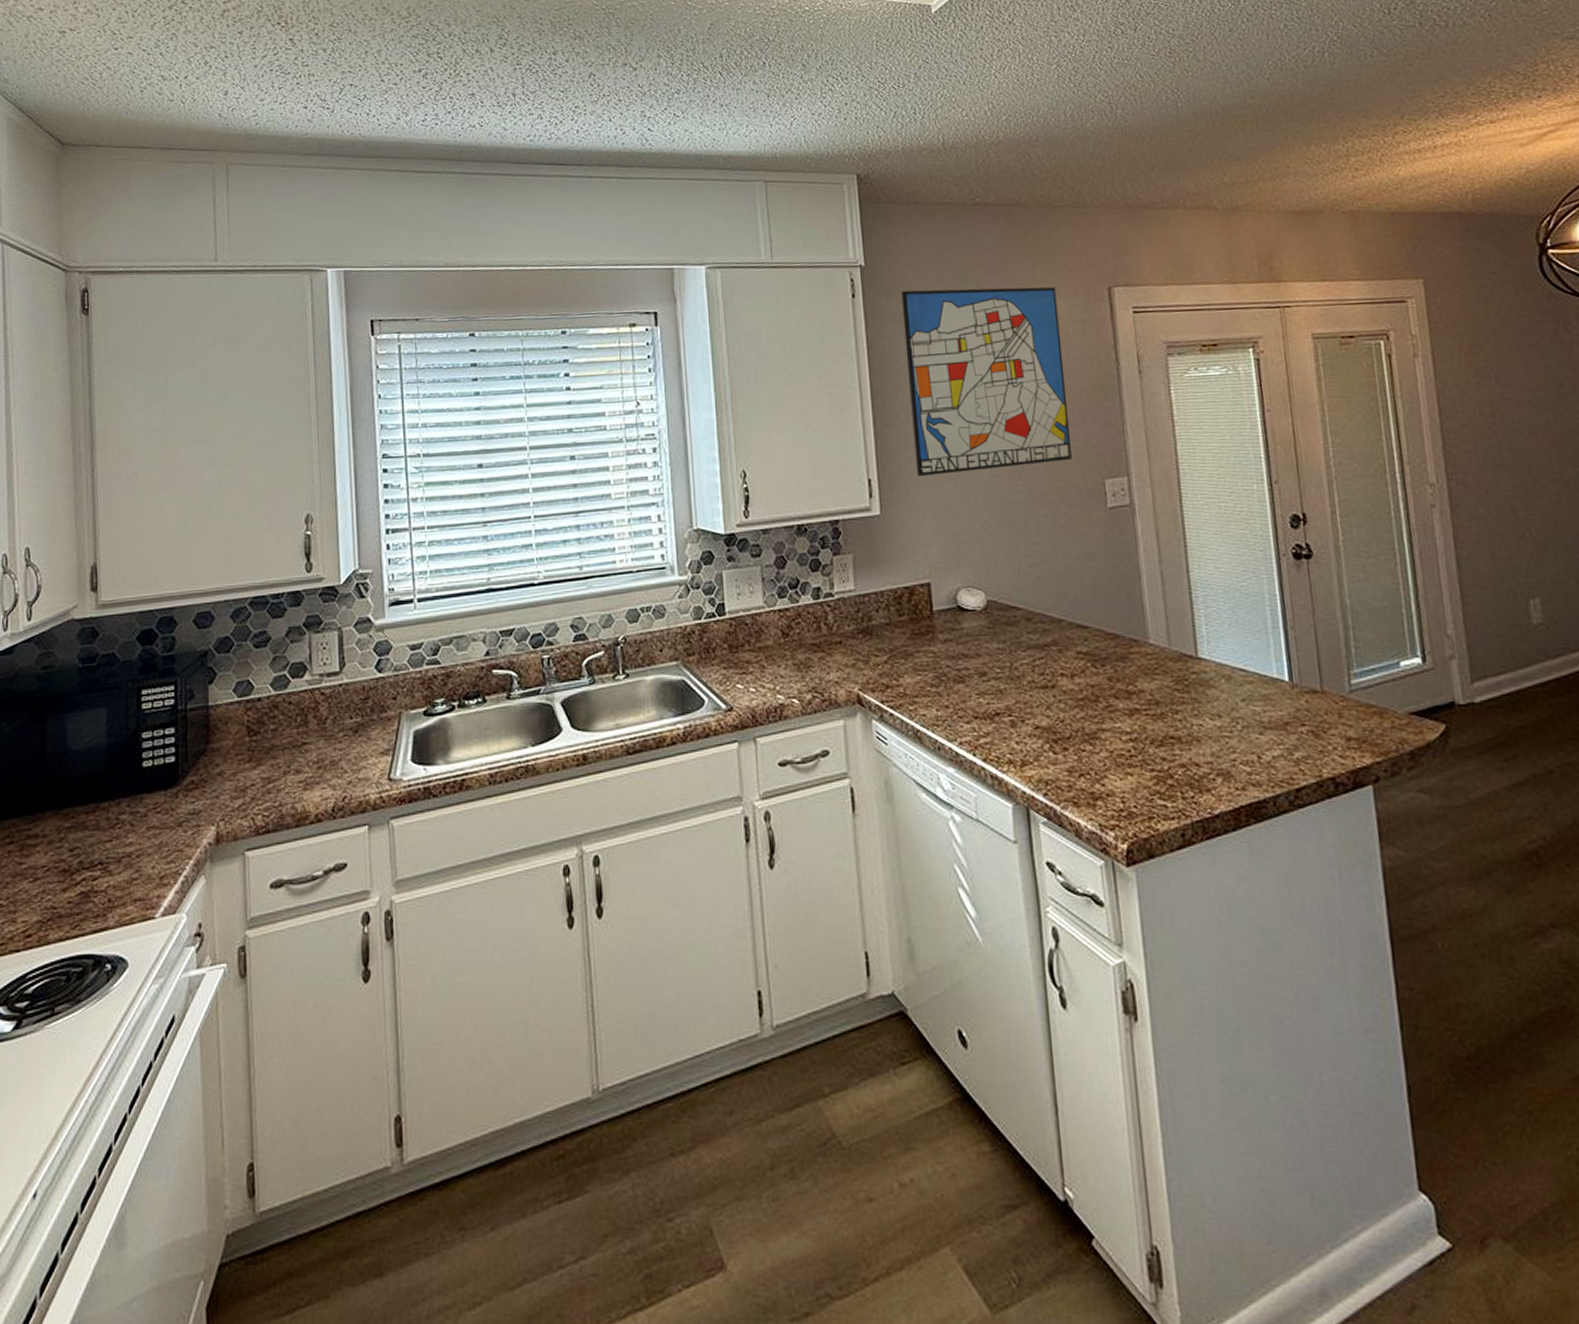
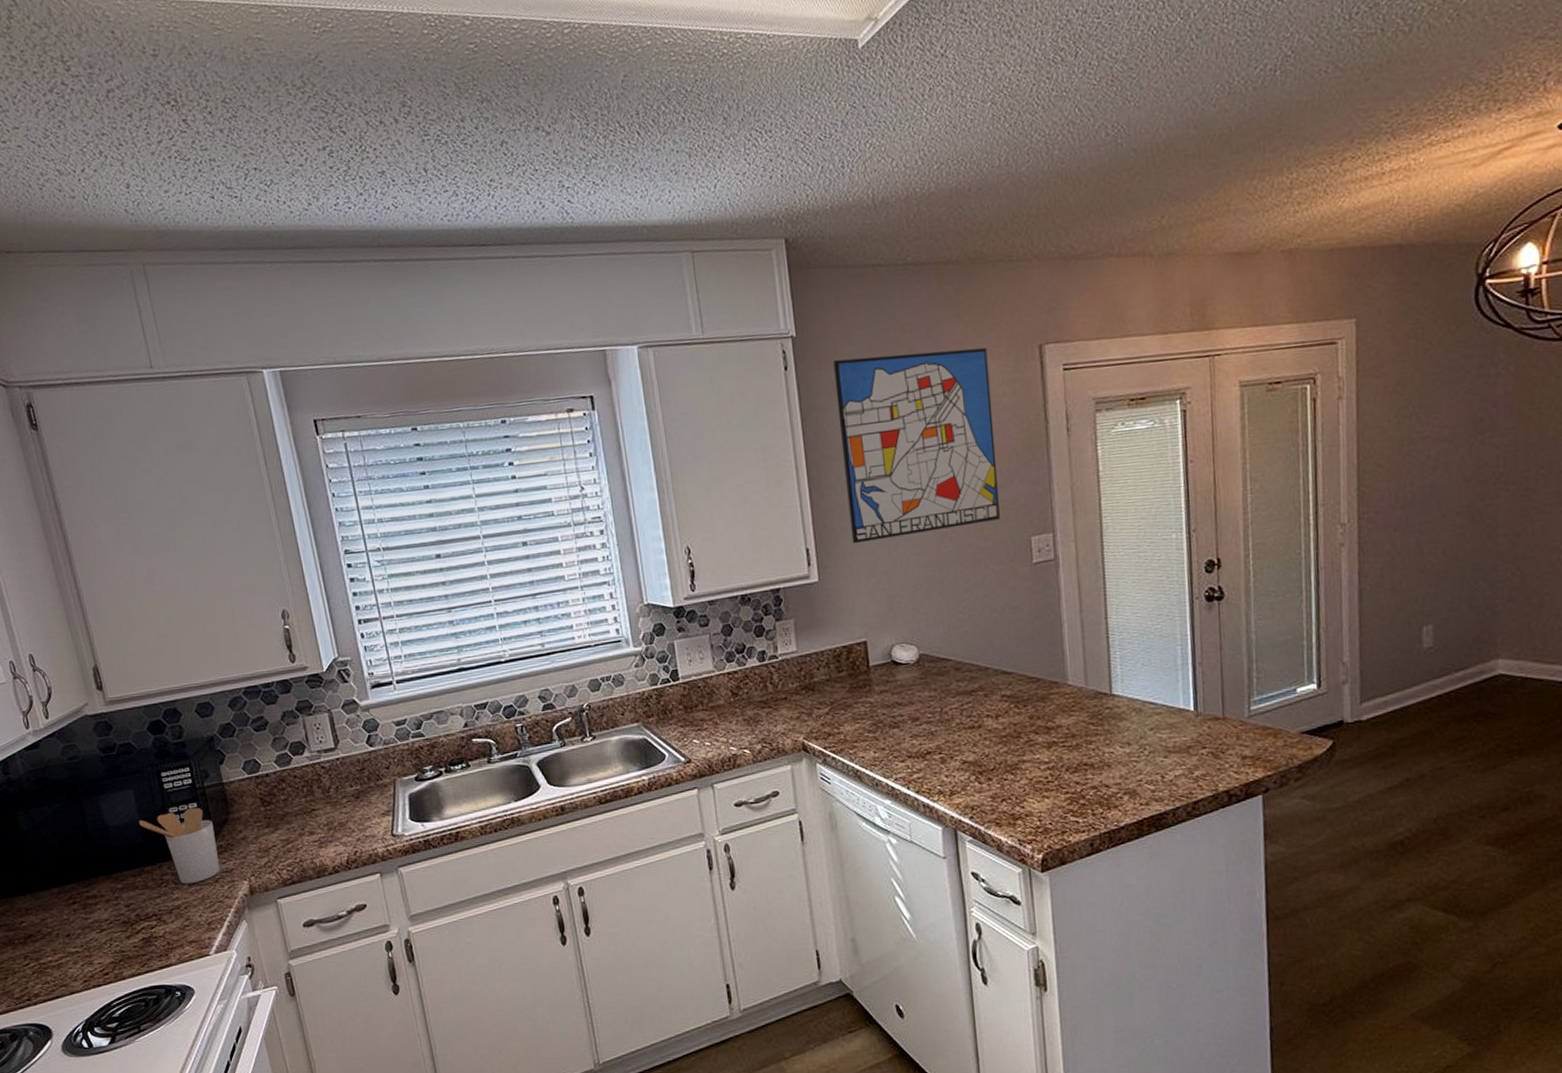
utensil holder: none [105,734,189,827] -> present [139,808,220,884]

